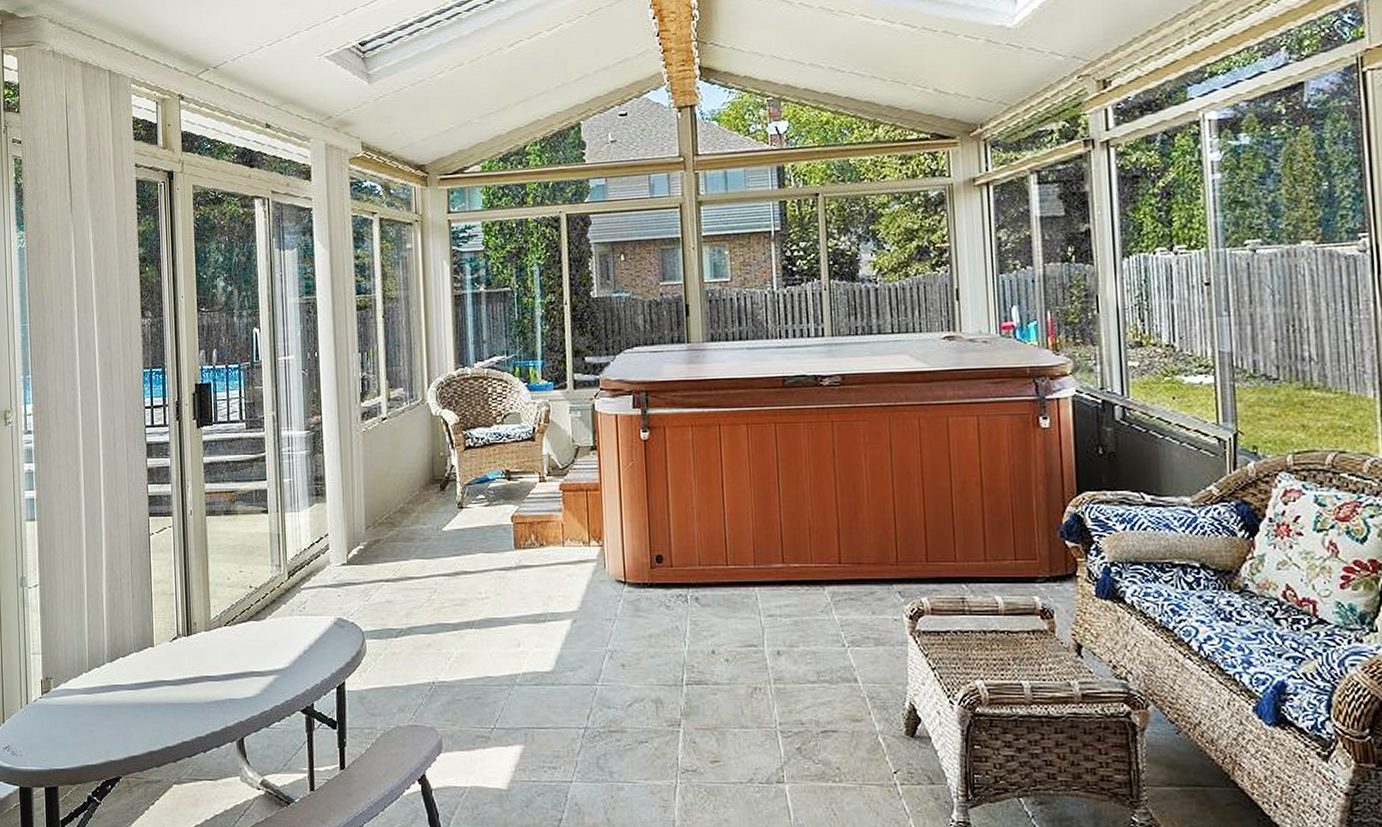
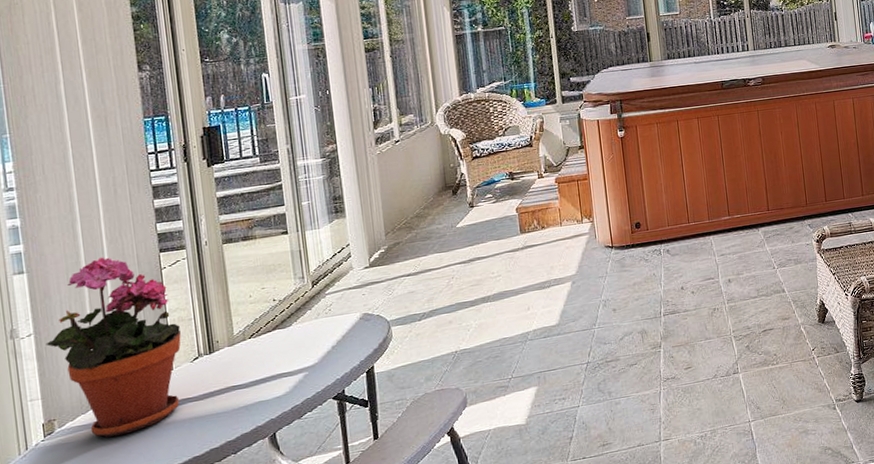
potted plant: none [48,514,163,707] -> present [46,257,181,438]

